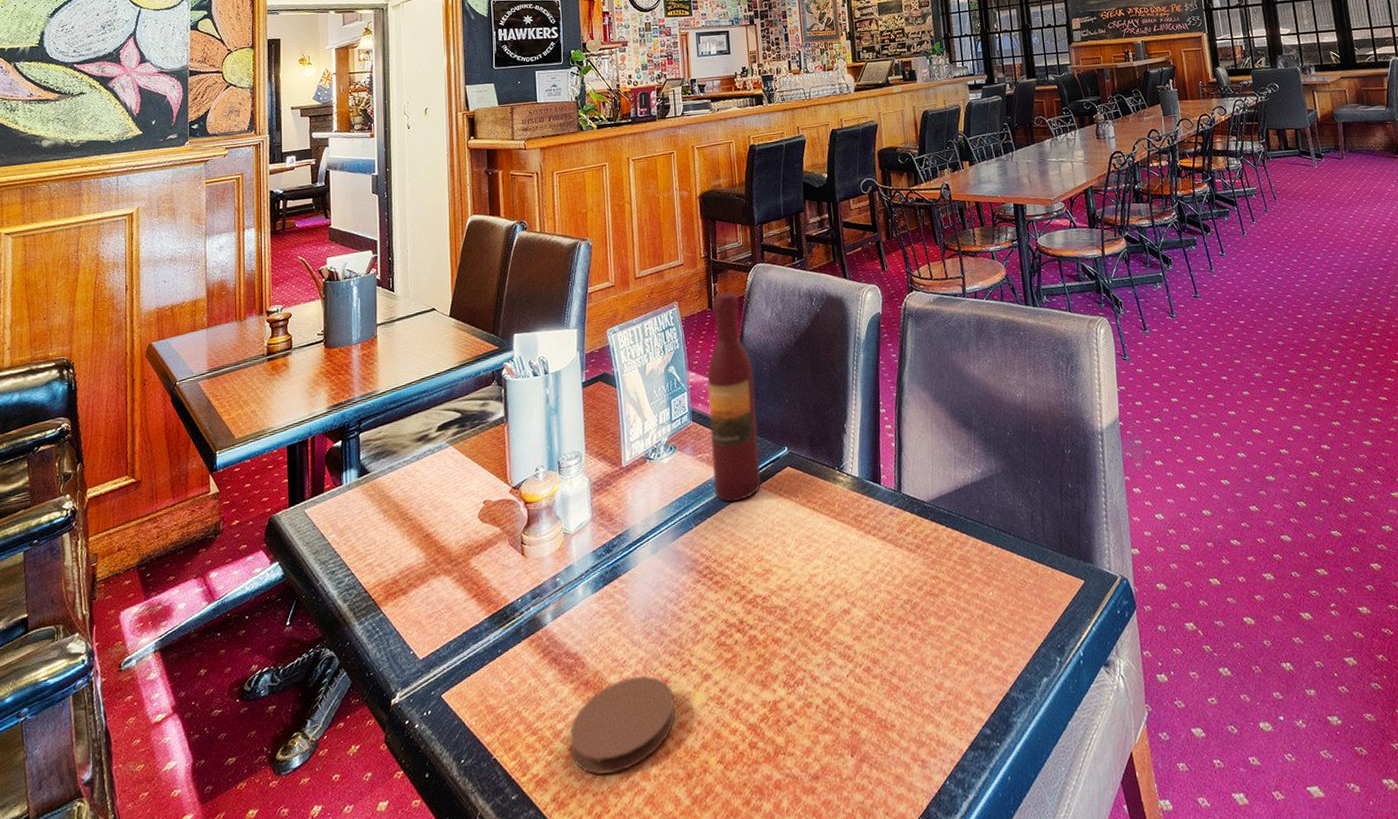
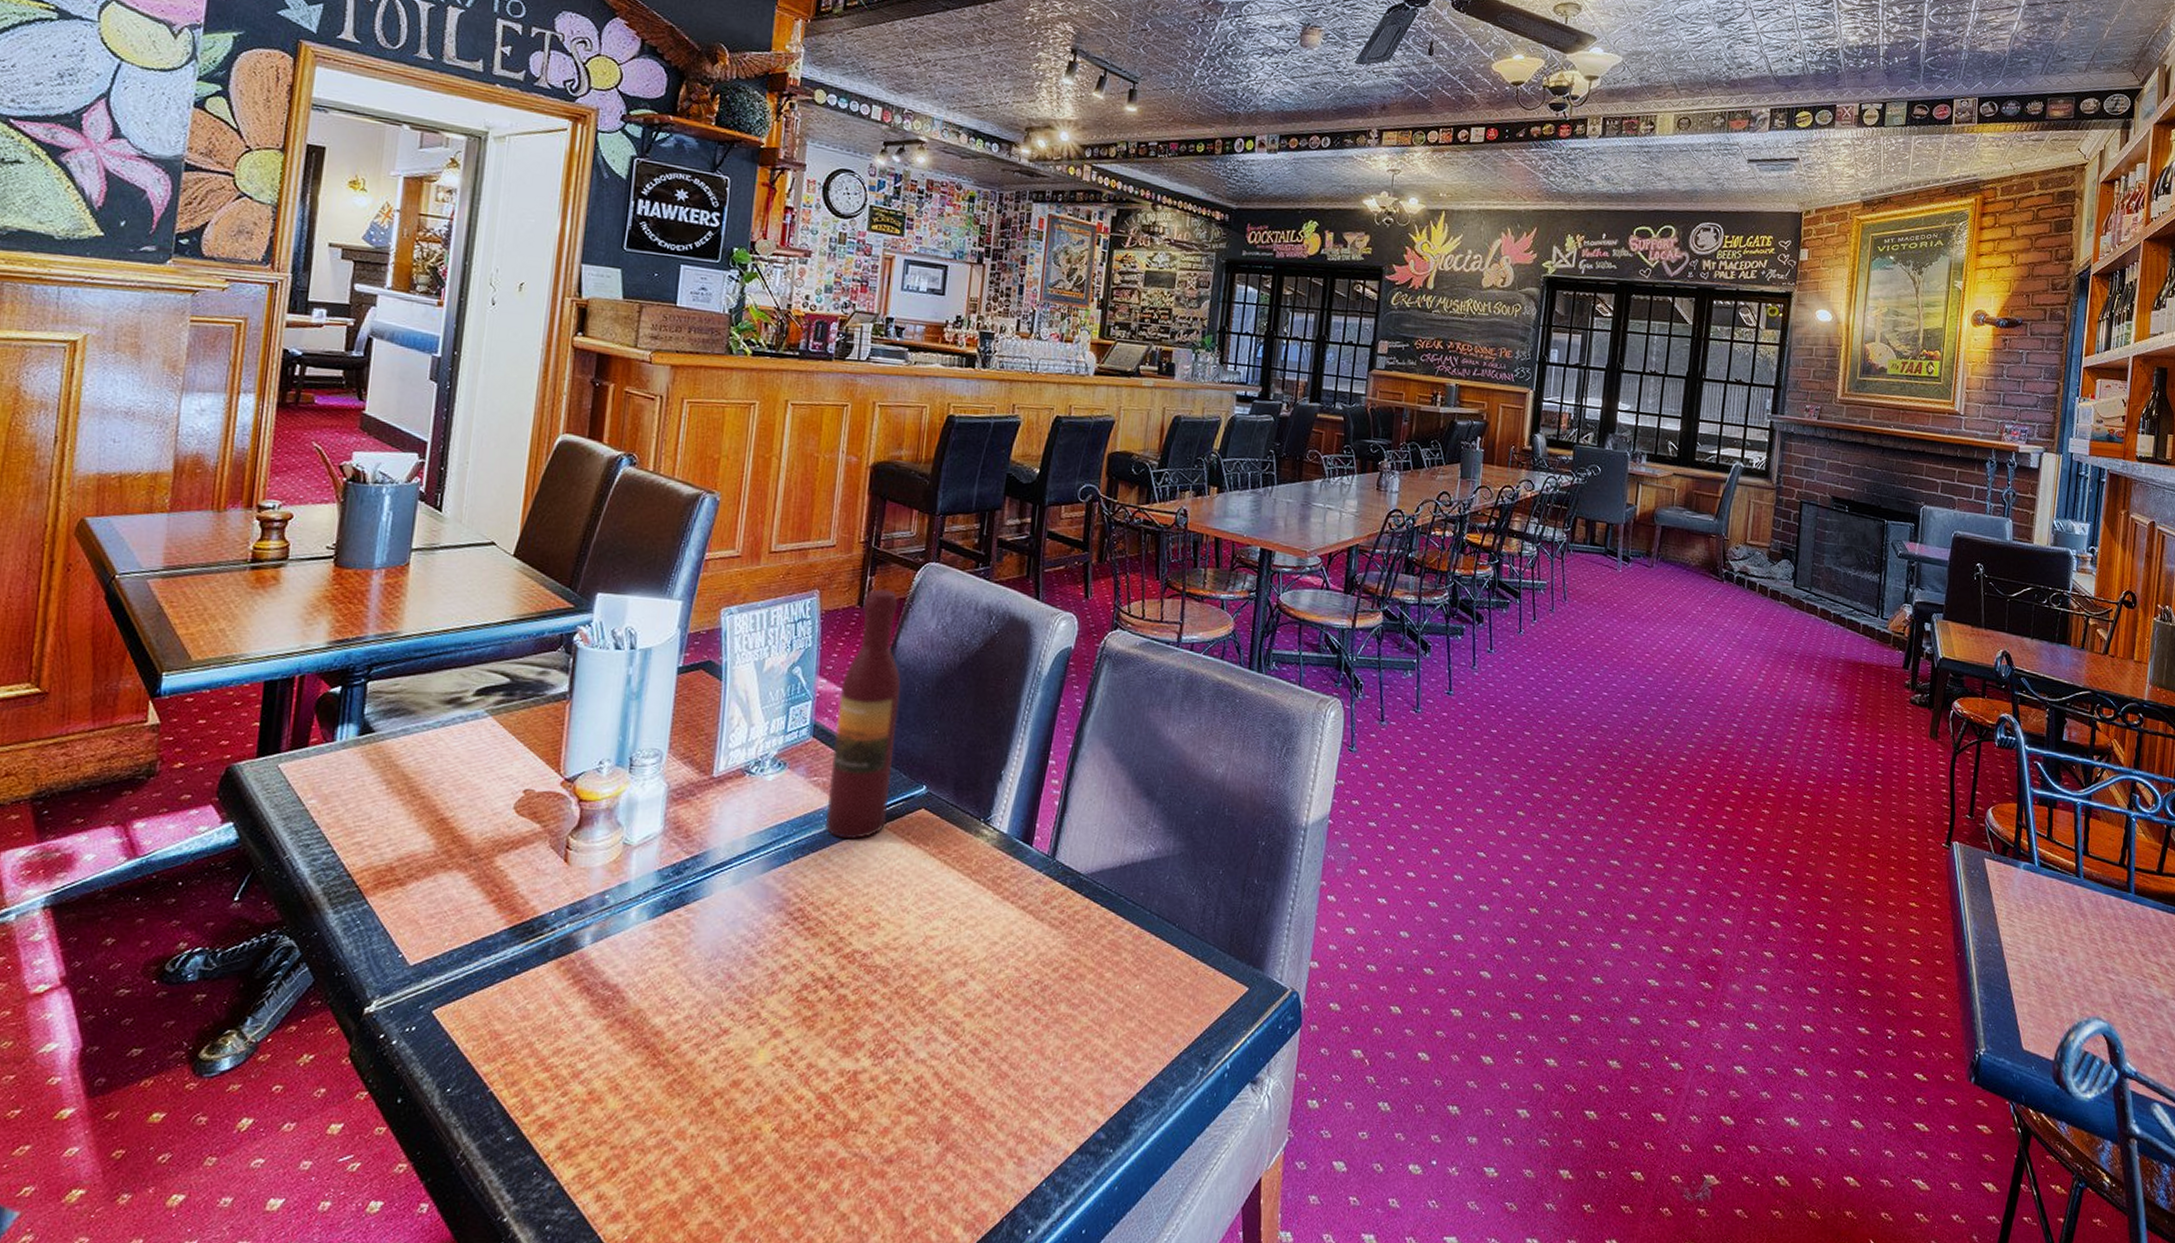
coaster: present [570,676,676,775] -> none [590,1022,733,1127]

